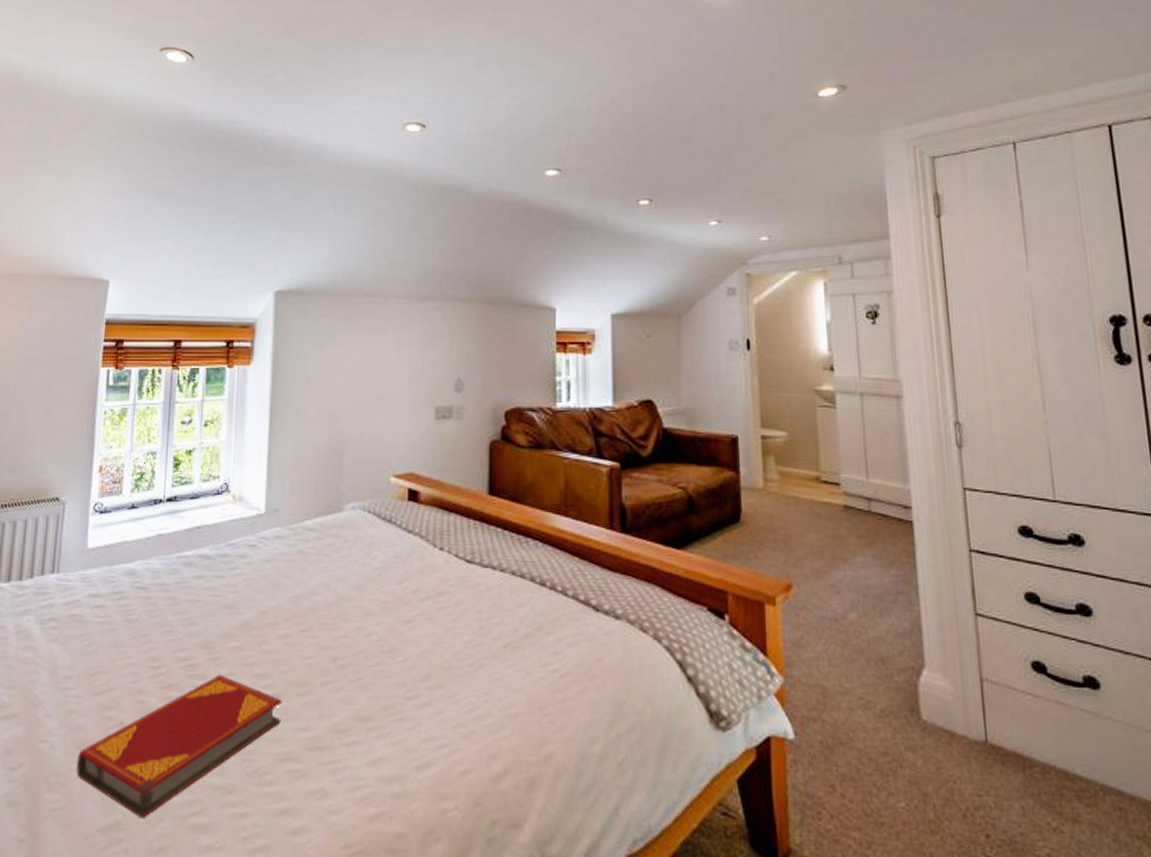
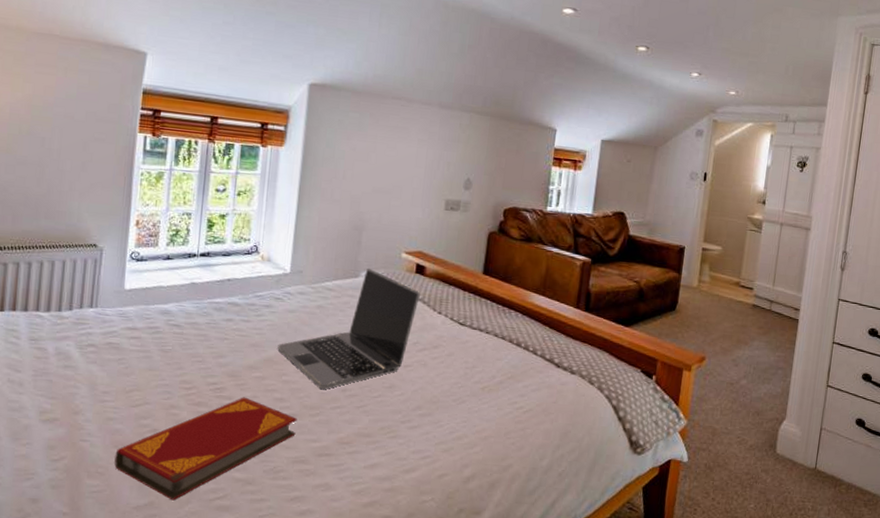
laptop: none [255,499,416,659] -> present [277,268,420,389]

